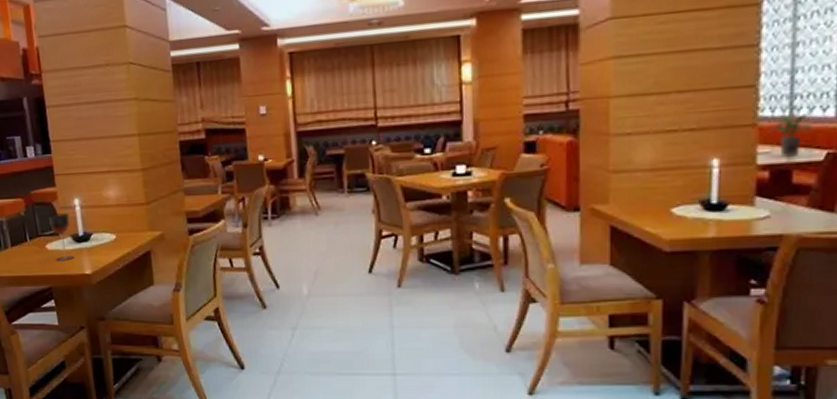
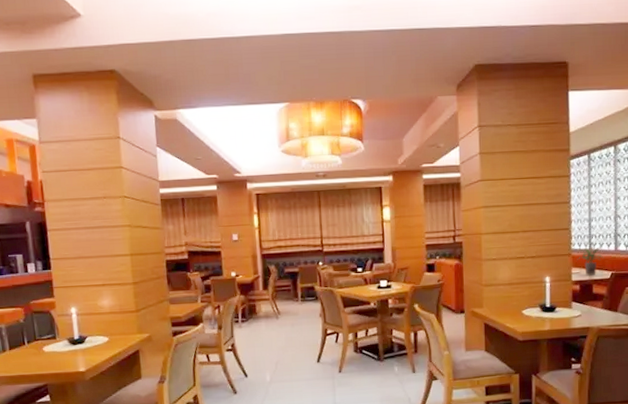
wineglass: present [49,212,74,262] -> none [47,319,69,362]

